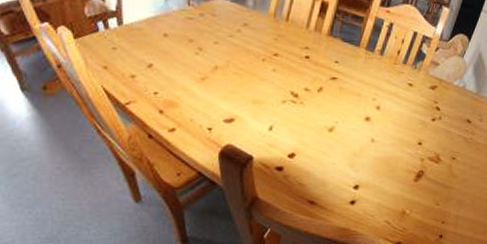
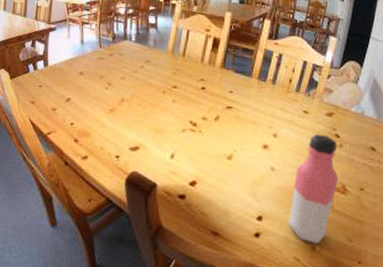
water bottle: none [383,106,437,208] -> present [288,134,339,244]

